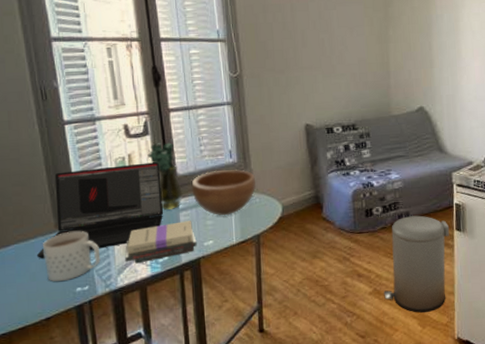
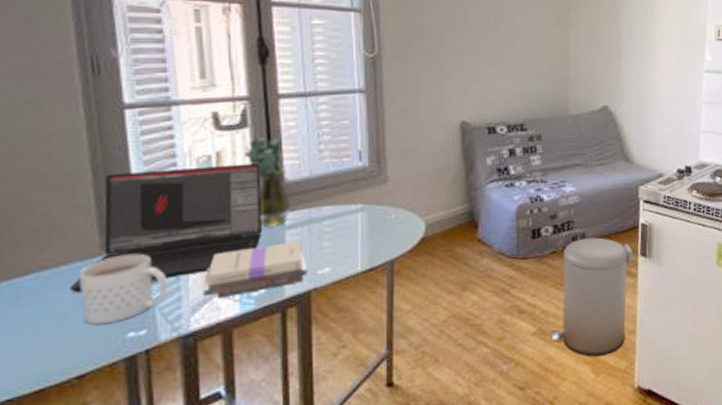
bowl: present [191,169,256,216] -> none [304,176,391,235]

